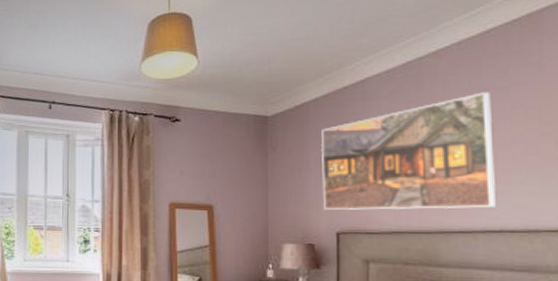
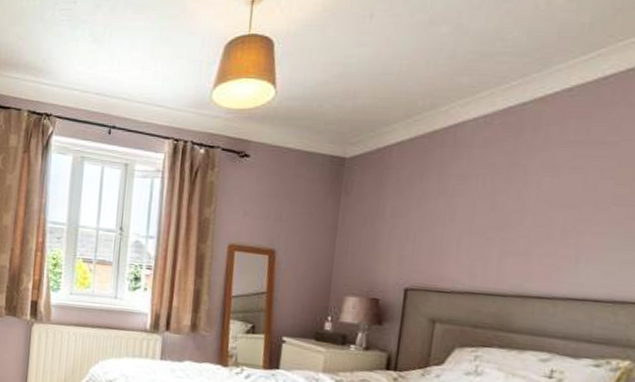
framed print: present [322,92,495,210] -> none [394,146,597,274]

